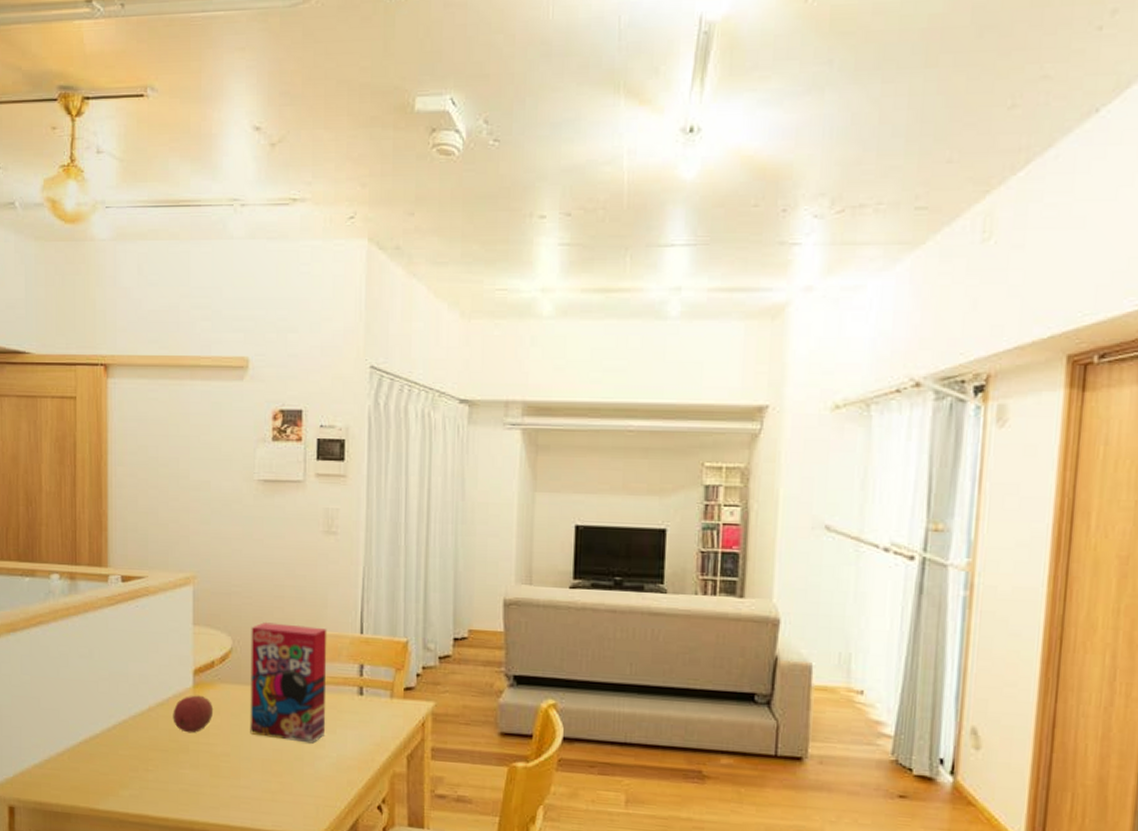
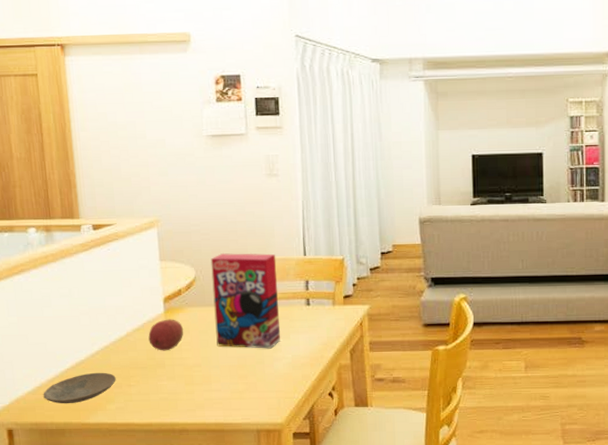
plate: none [51,750,132,784] -> present [43,372,116,404]

